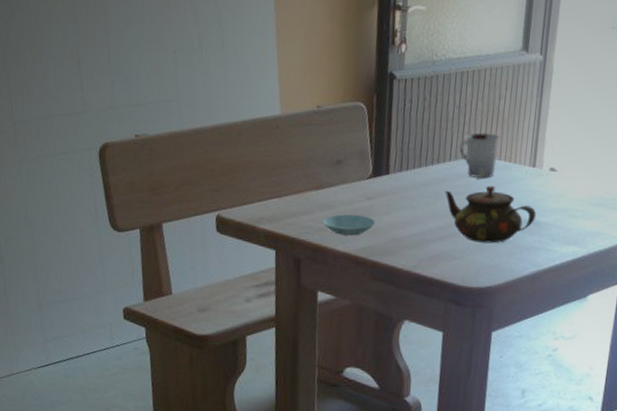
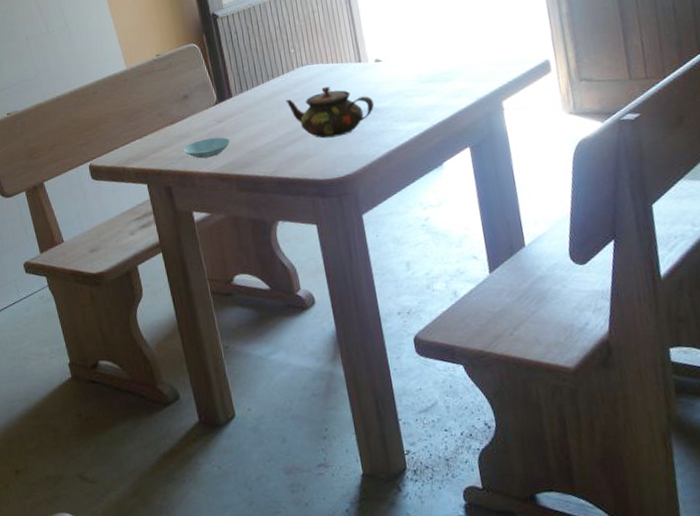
cup: present [459,132,500,178] -> none [288,42,326,84]

